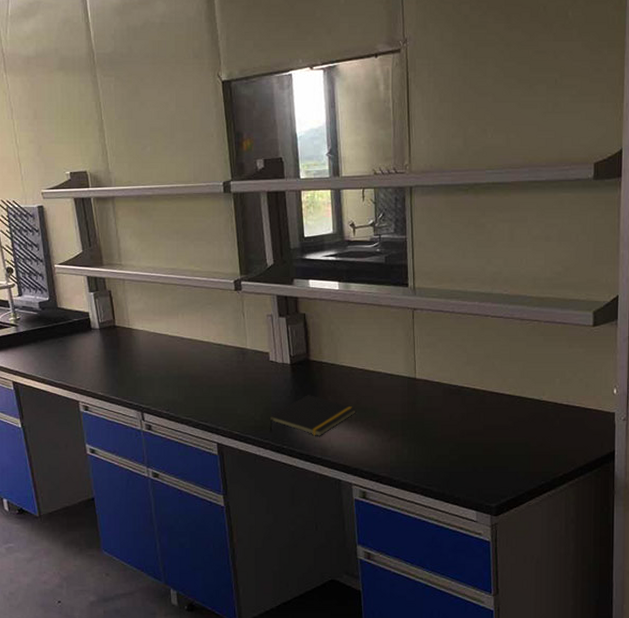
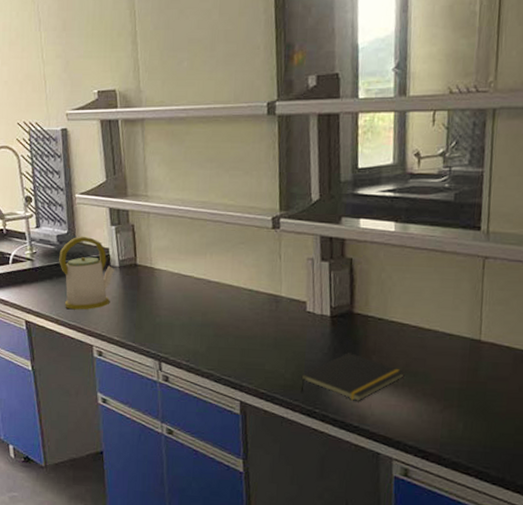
kettle: none [42,302,96,370] -> present [59,236,115,310]

